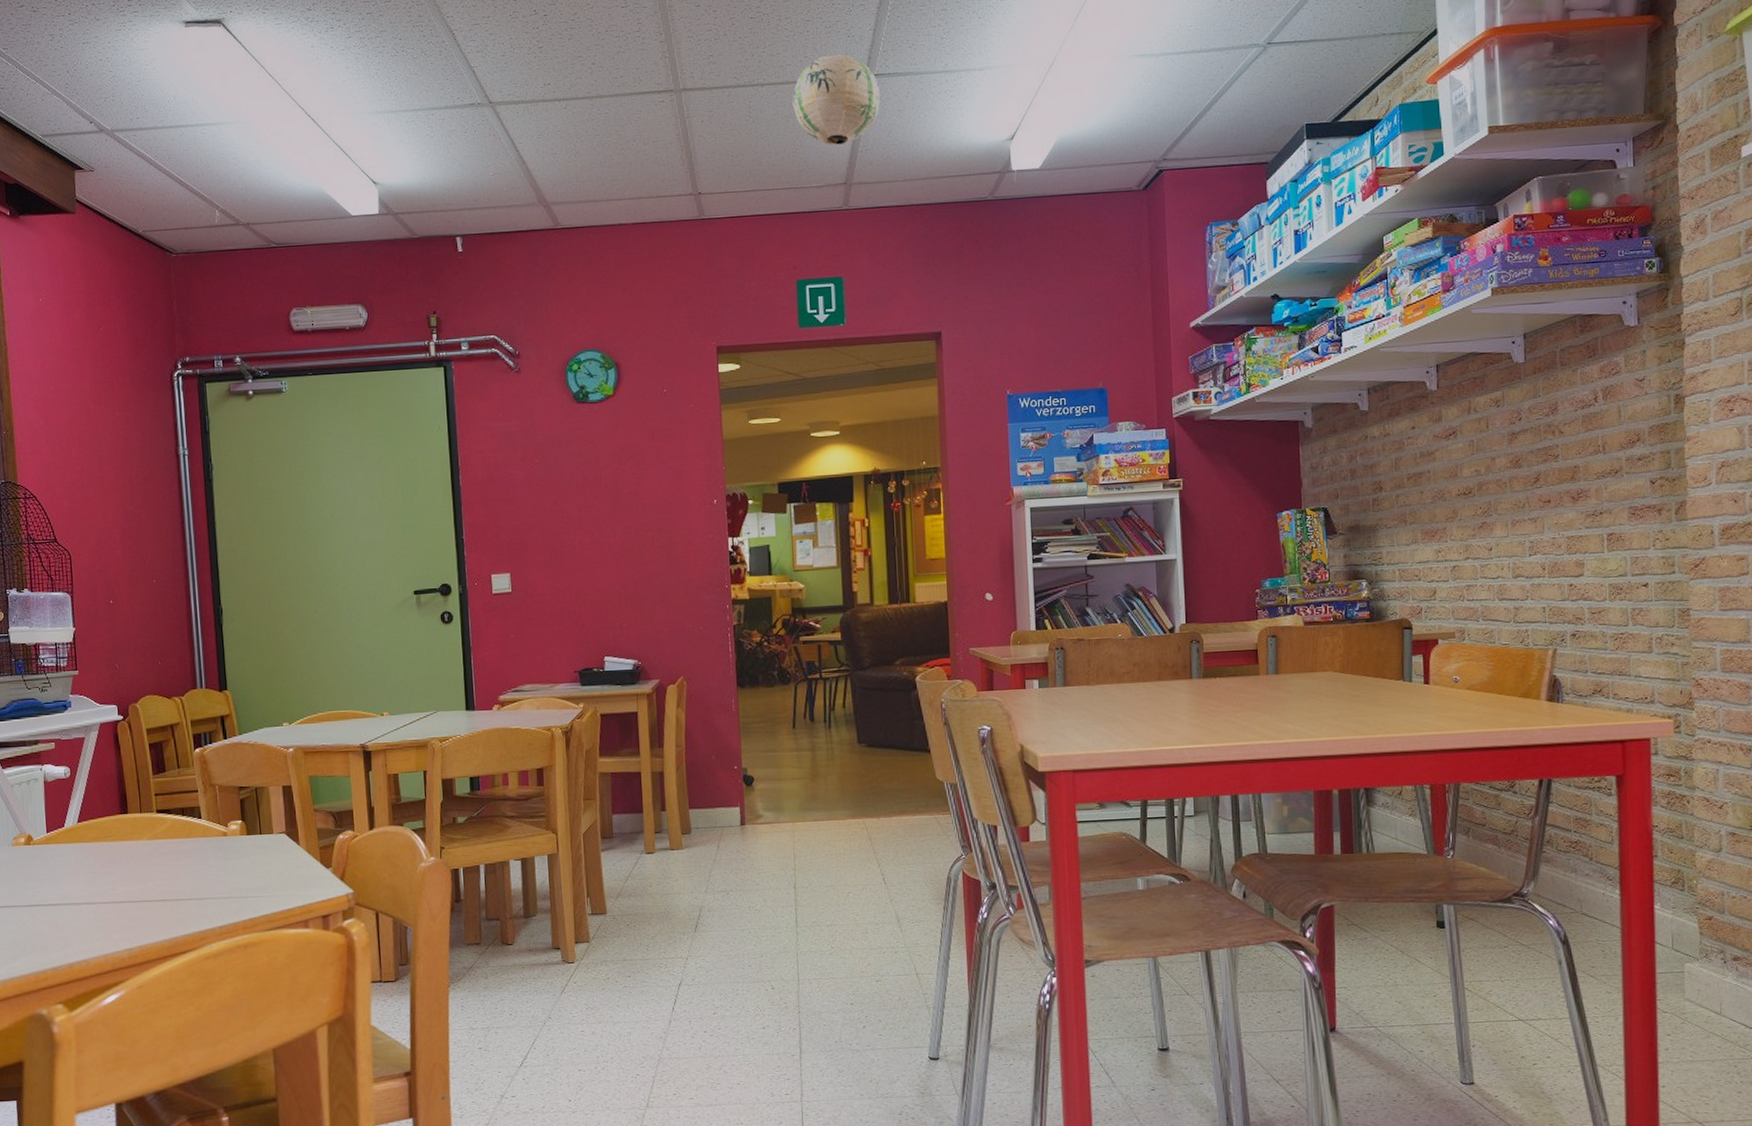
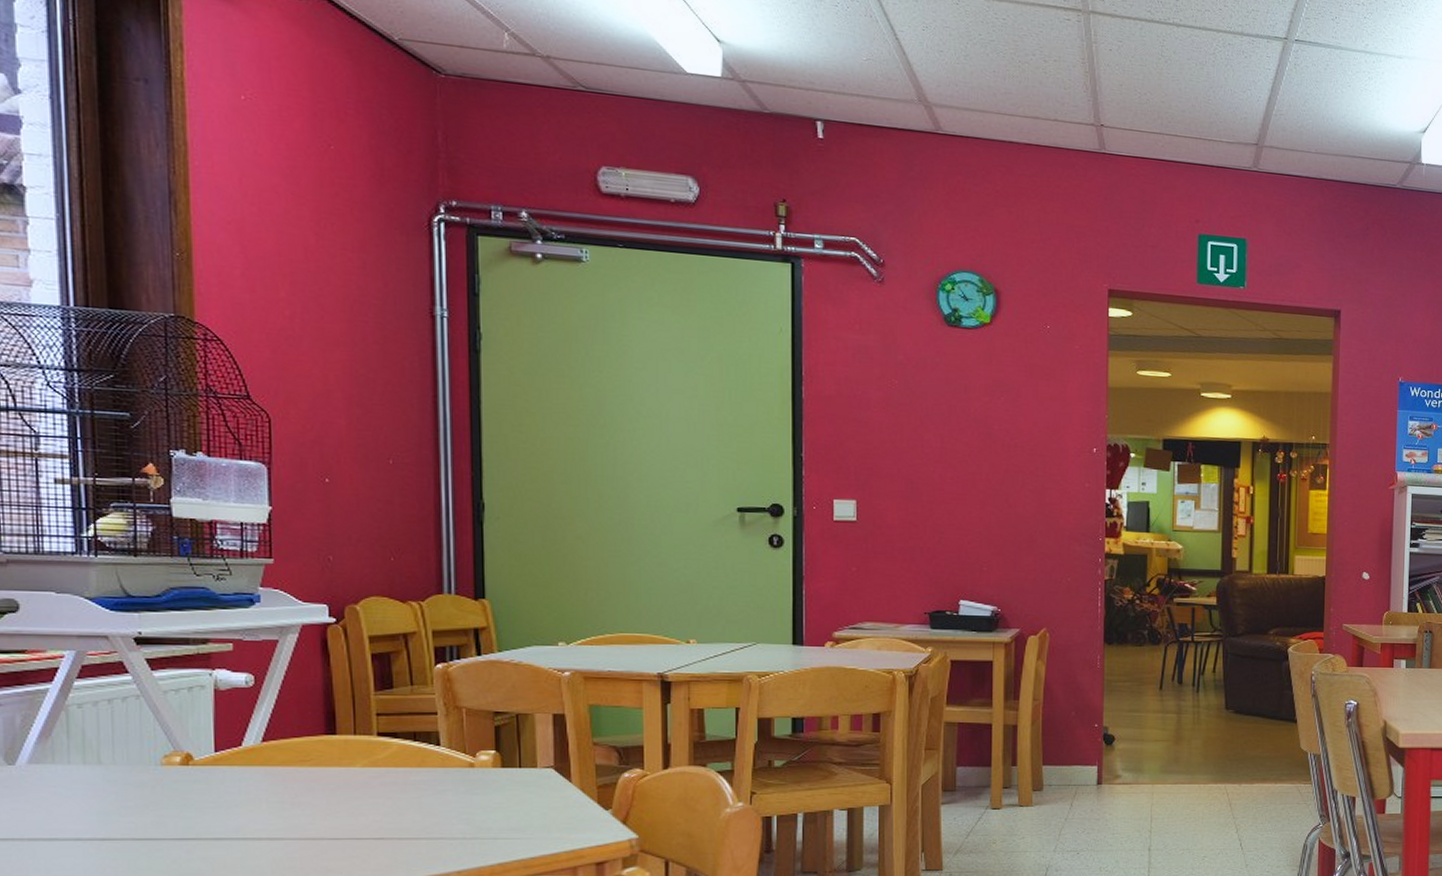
paper lantern: present [792,54,880,145] -> none [1208,9,1299,104]

